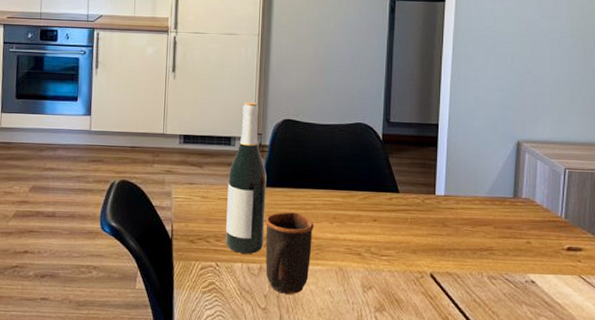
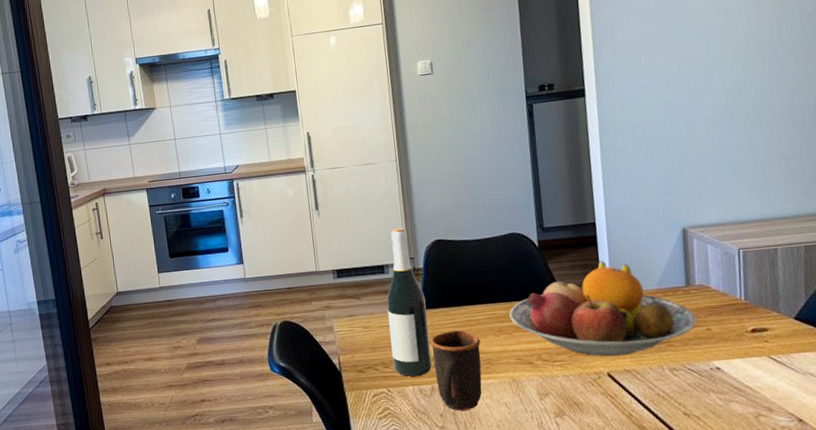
fruit bowl: none [345,161,519,258] -> present [509,260,697,357]

